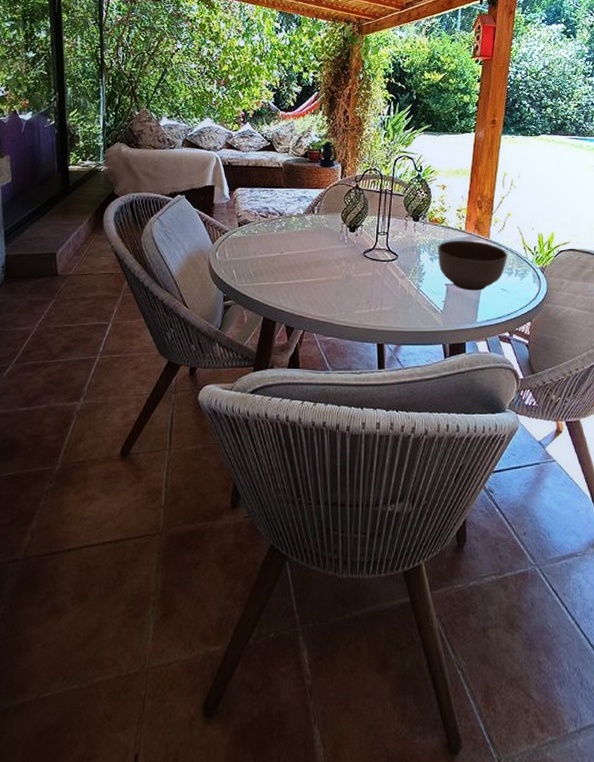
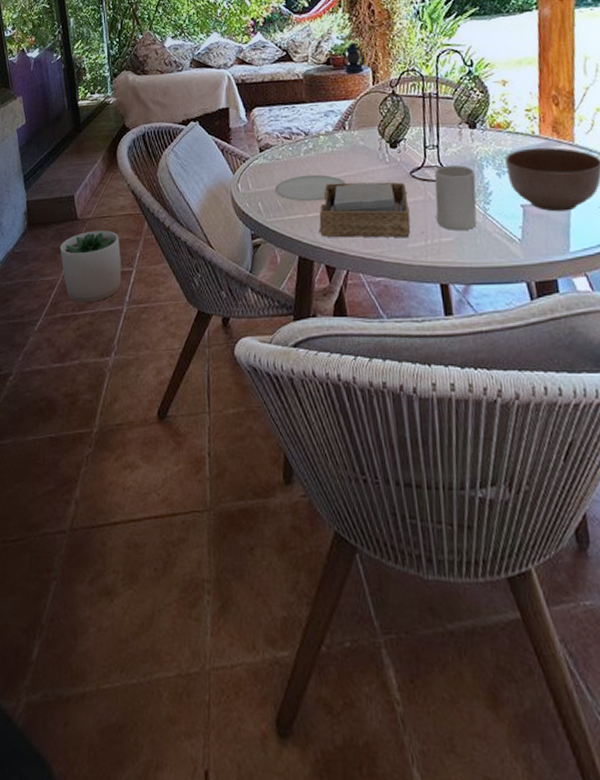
planter: none [36,286,99,351] -> present [60,230,122,302]
plate: none [248,249,310,272] -> present [274,174,346,202]
napkin holder: none [284,257,360,306] -> present [319,181,411,238]
cup: none [380,249,413,302] -> present [434,164,477,232]

